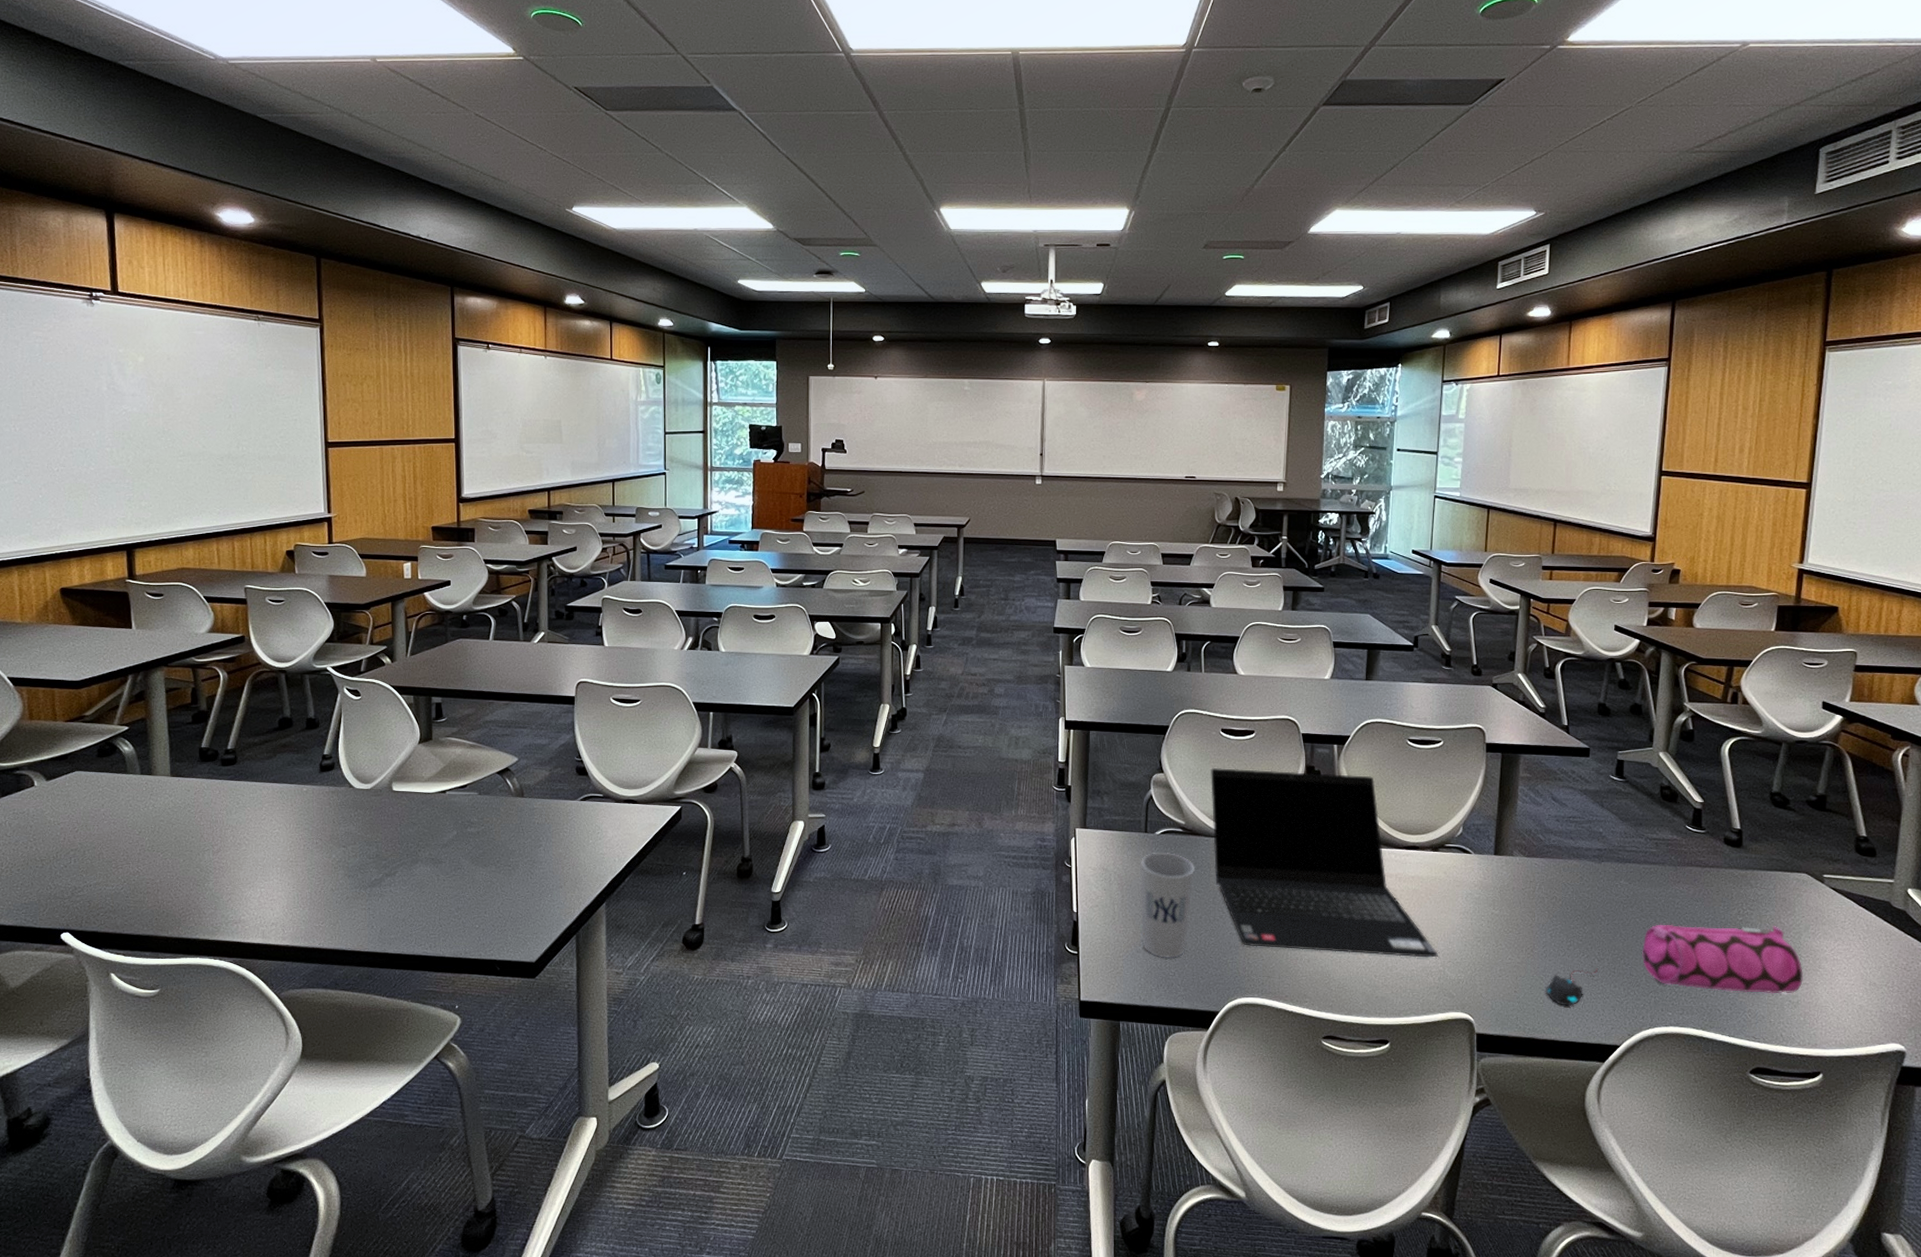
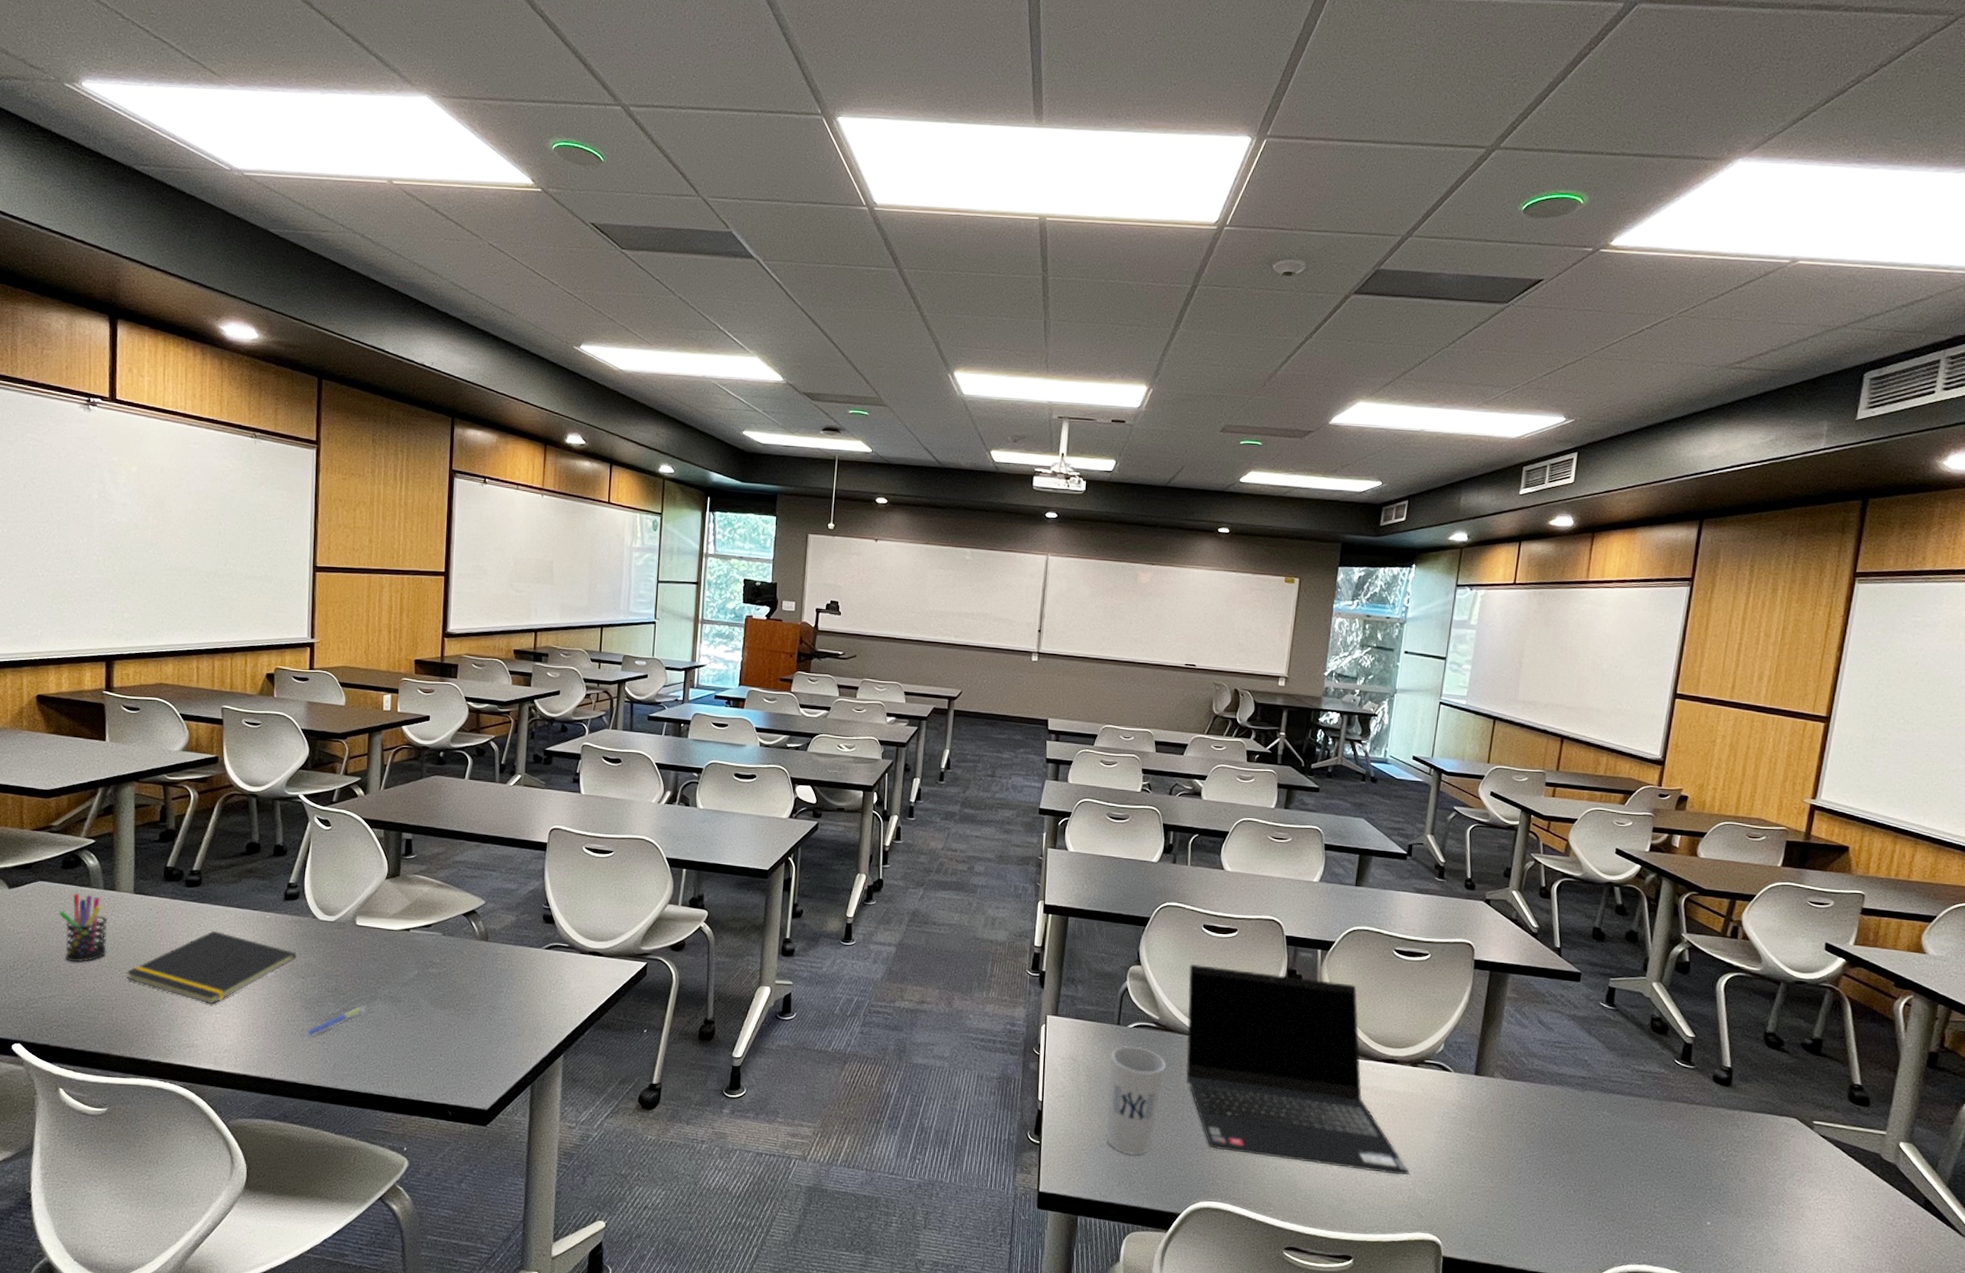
pen holder: none [97,779,148,848] -> present [58,892,108,963]
notepad: none [169,807,336,880] -> present [126,930,296,1005]
pen: none [345,869,409,906] -> present [300,1005,367,1038]
mouse: present [1545,967,1598,1006] -> none [1516,1198,1573,1236]
pencil case: present [1642,924,1804,994] -> none [1619,1159,1786,1240]

